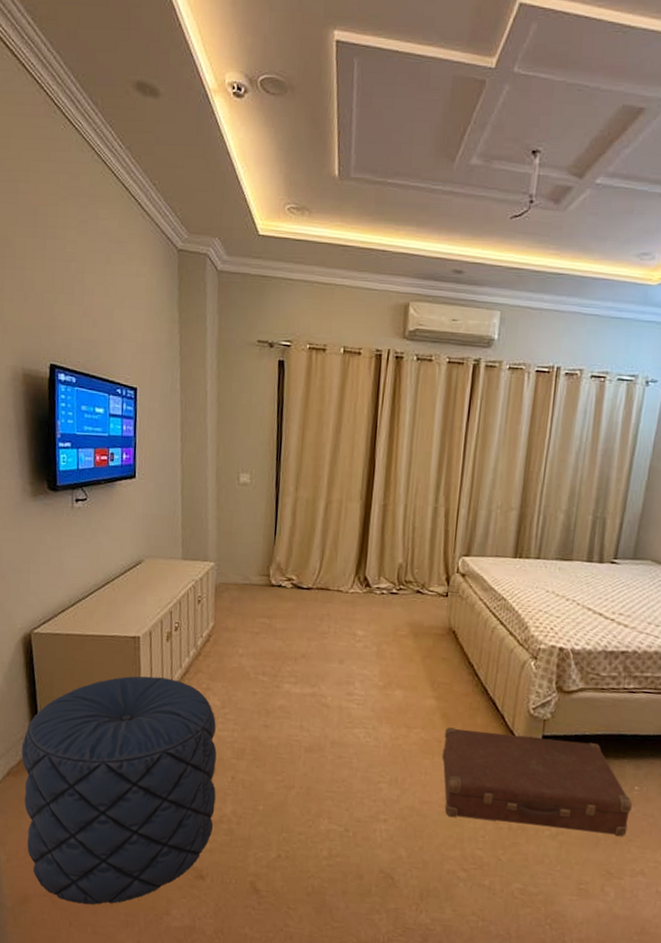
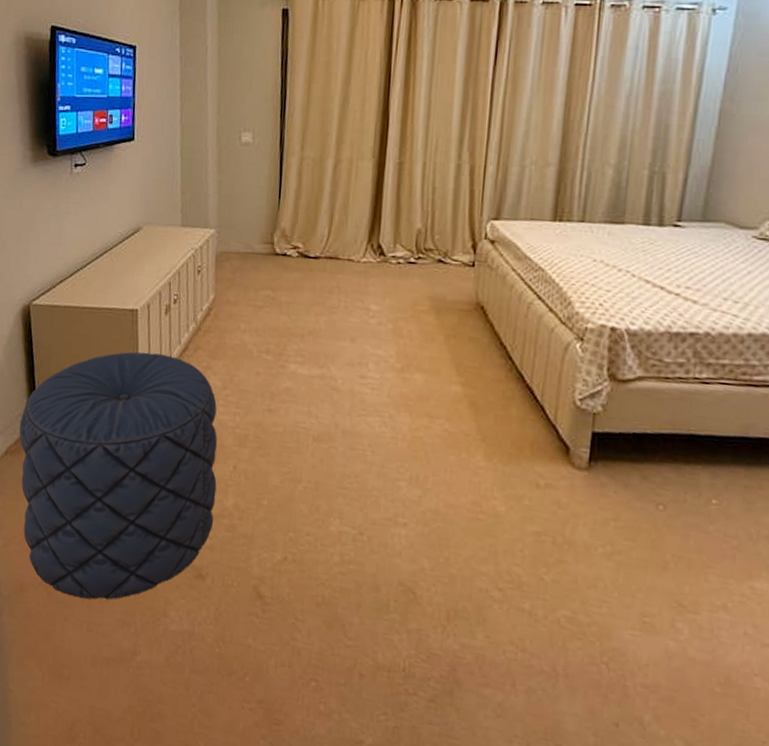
suitcase: present [442,727,632,836] -> none [470,418,709,560]

